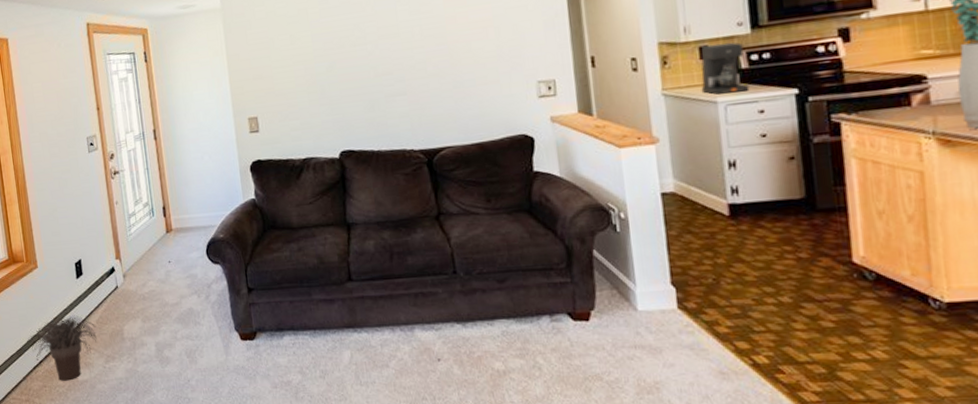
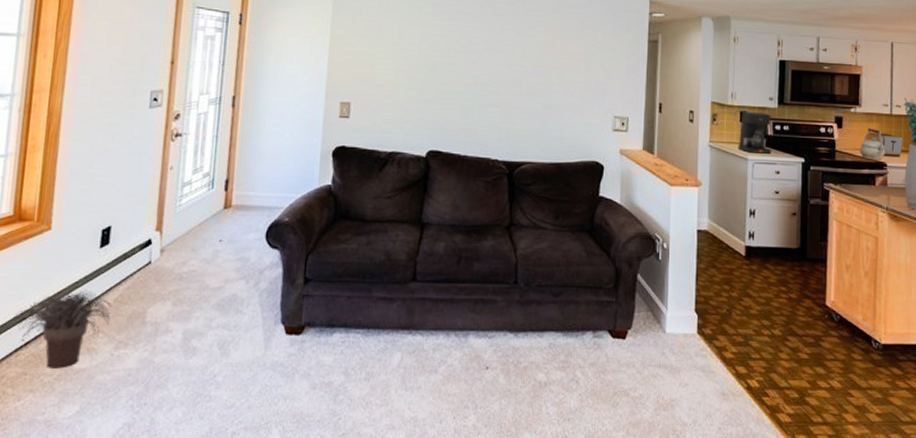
kettle: none [880,33,923,75] -> present [859,127,885,160]
toaster: none [890,36,951,67] -> present [867,131,903,158]

